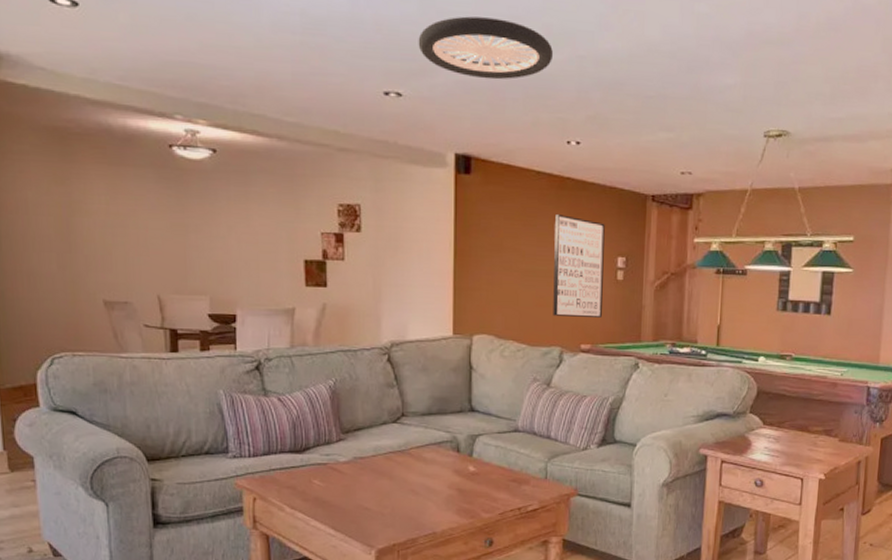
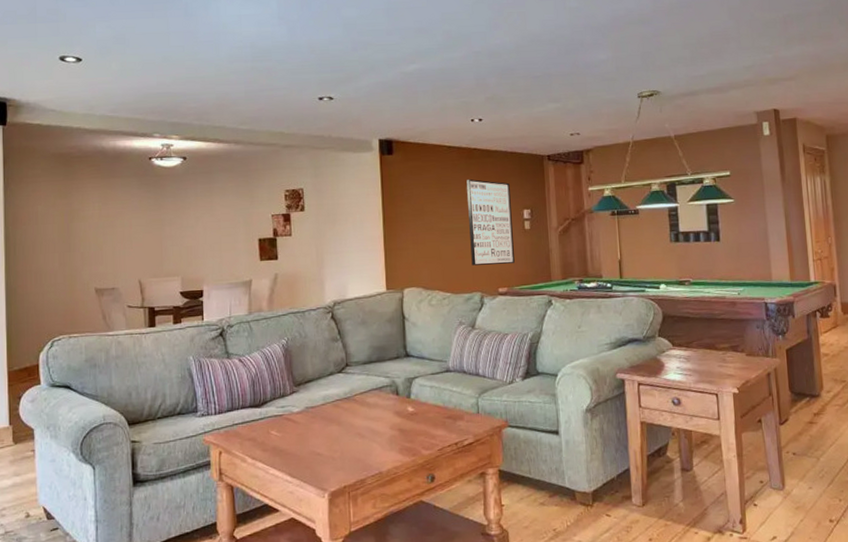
ceiling light: present [418,16,553,80] -> none [344,31,453,79]

